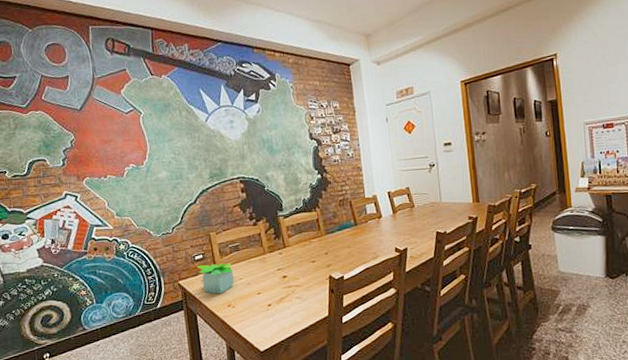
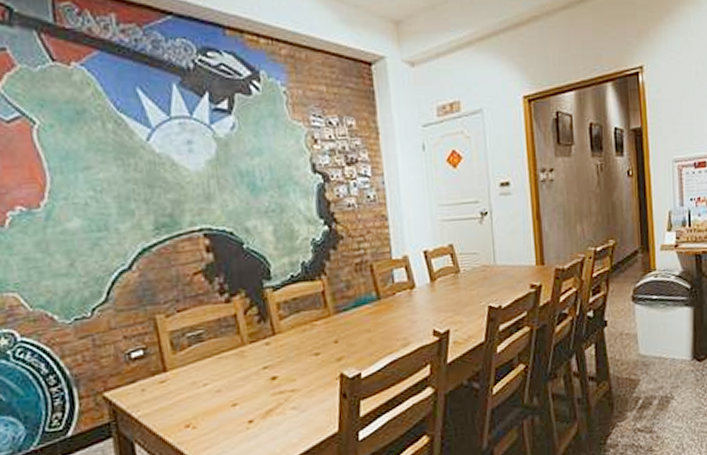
potted plant: present [196,263,234,294] -> none [133,360,195,410]

